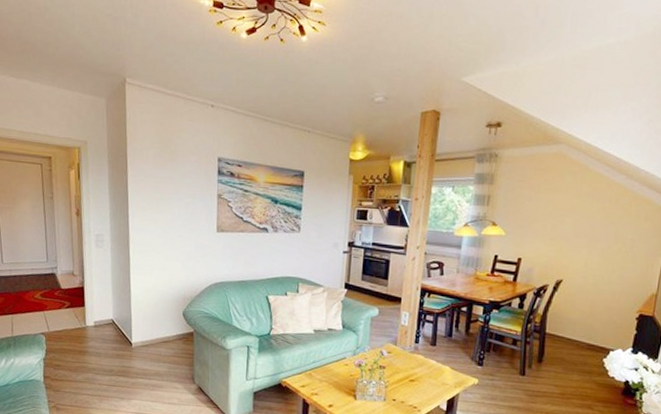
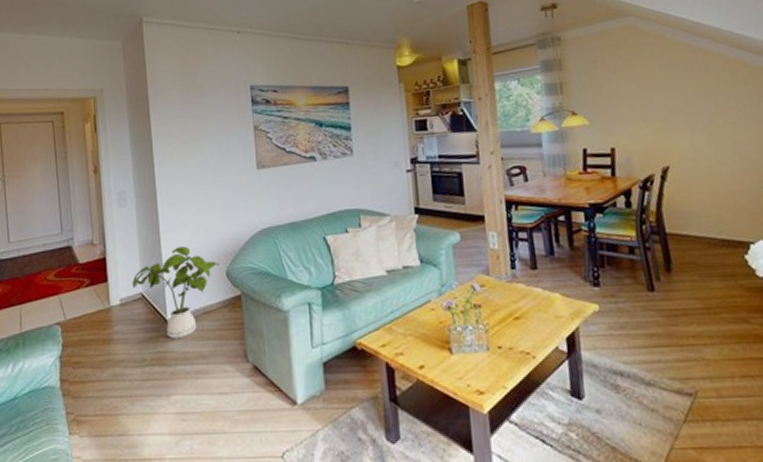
house plant: none [105,287,178,359] -> present [132,246,220,340]

